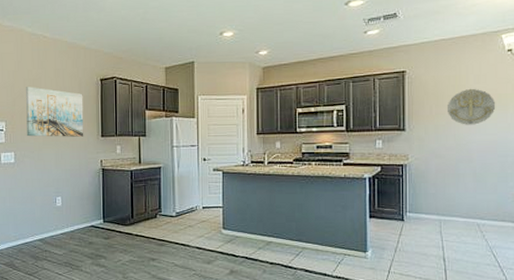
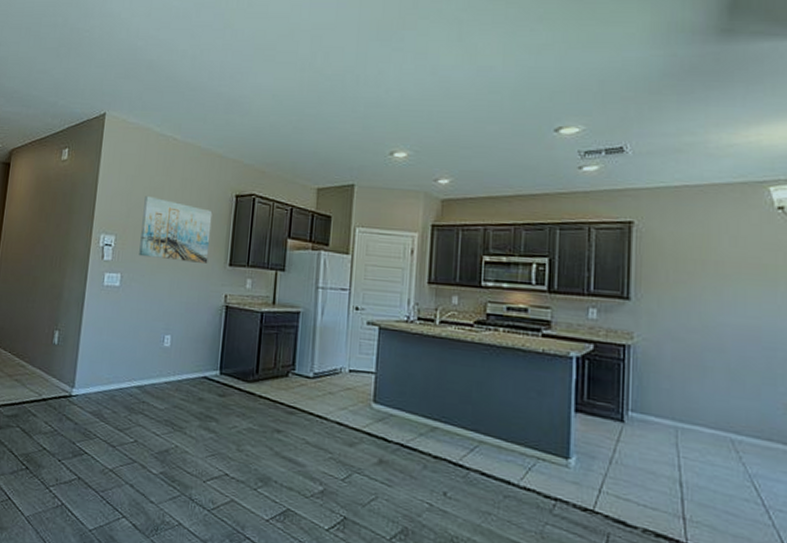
wall decoration: present [446,88,496,125] -> none [689,252,760,302]

